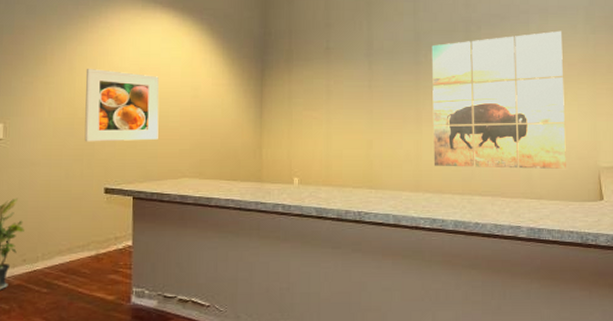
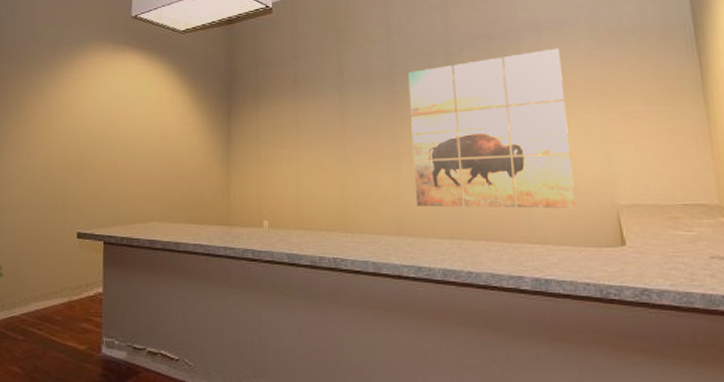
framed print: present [84,68,159,142] -> none [59,112,129,186]

